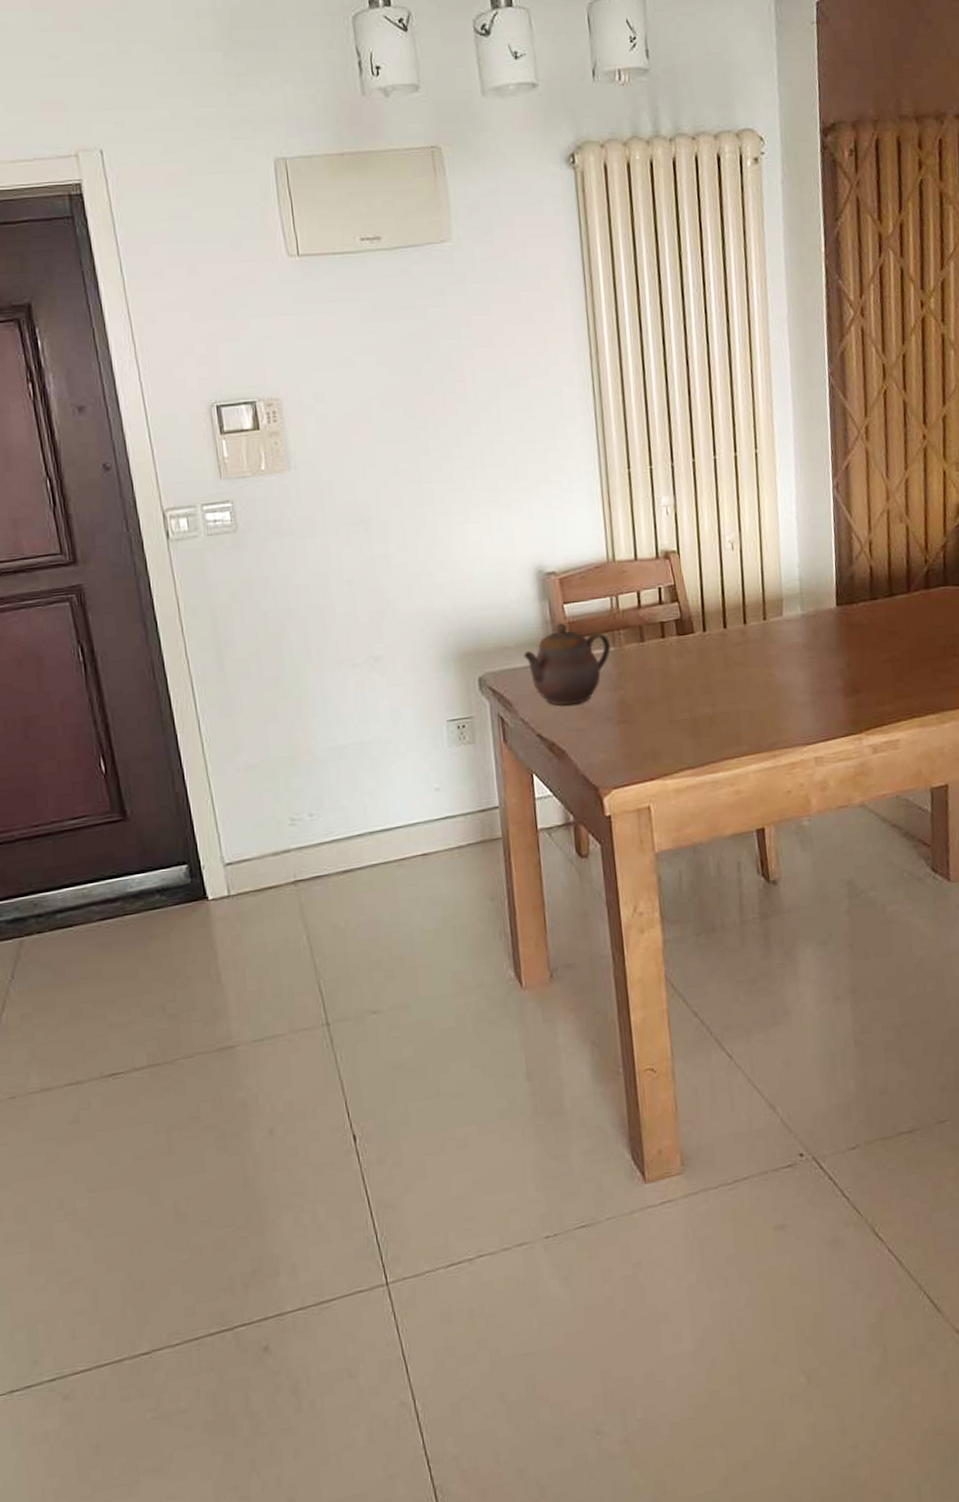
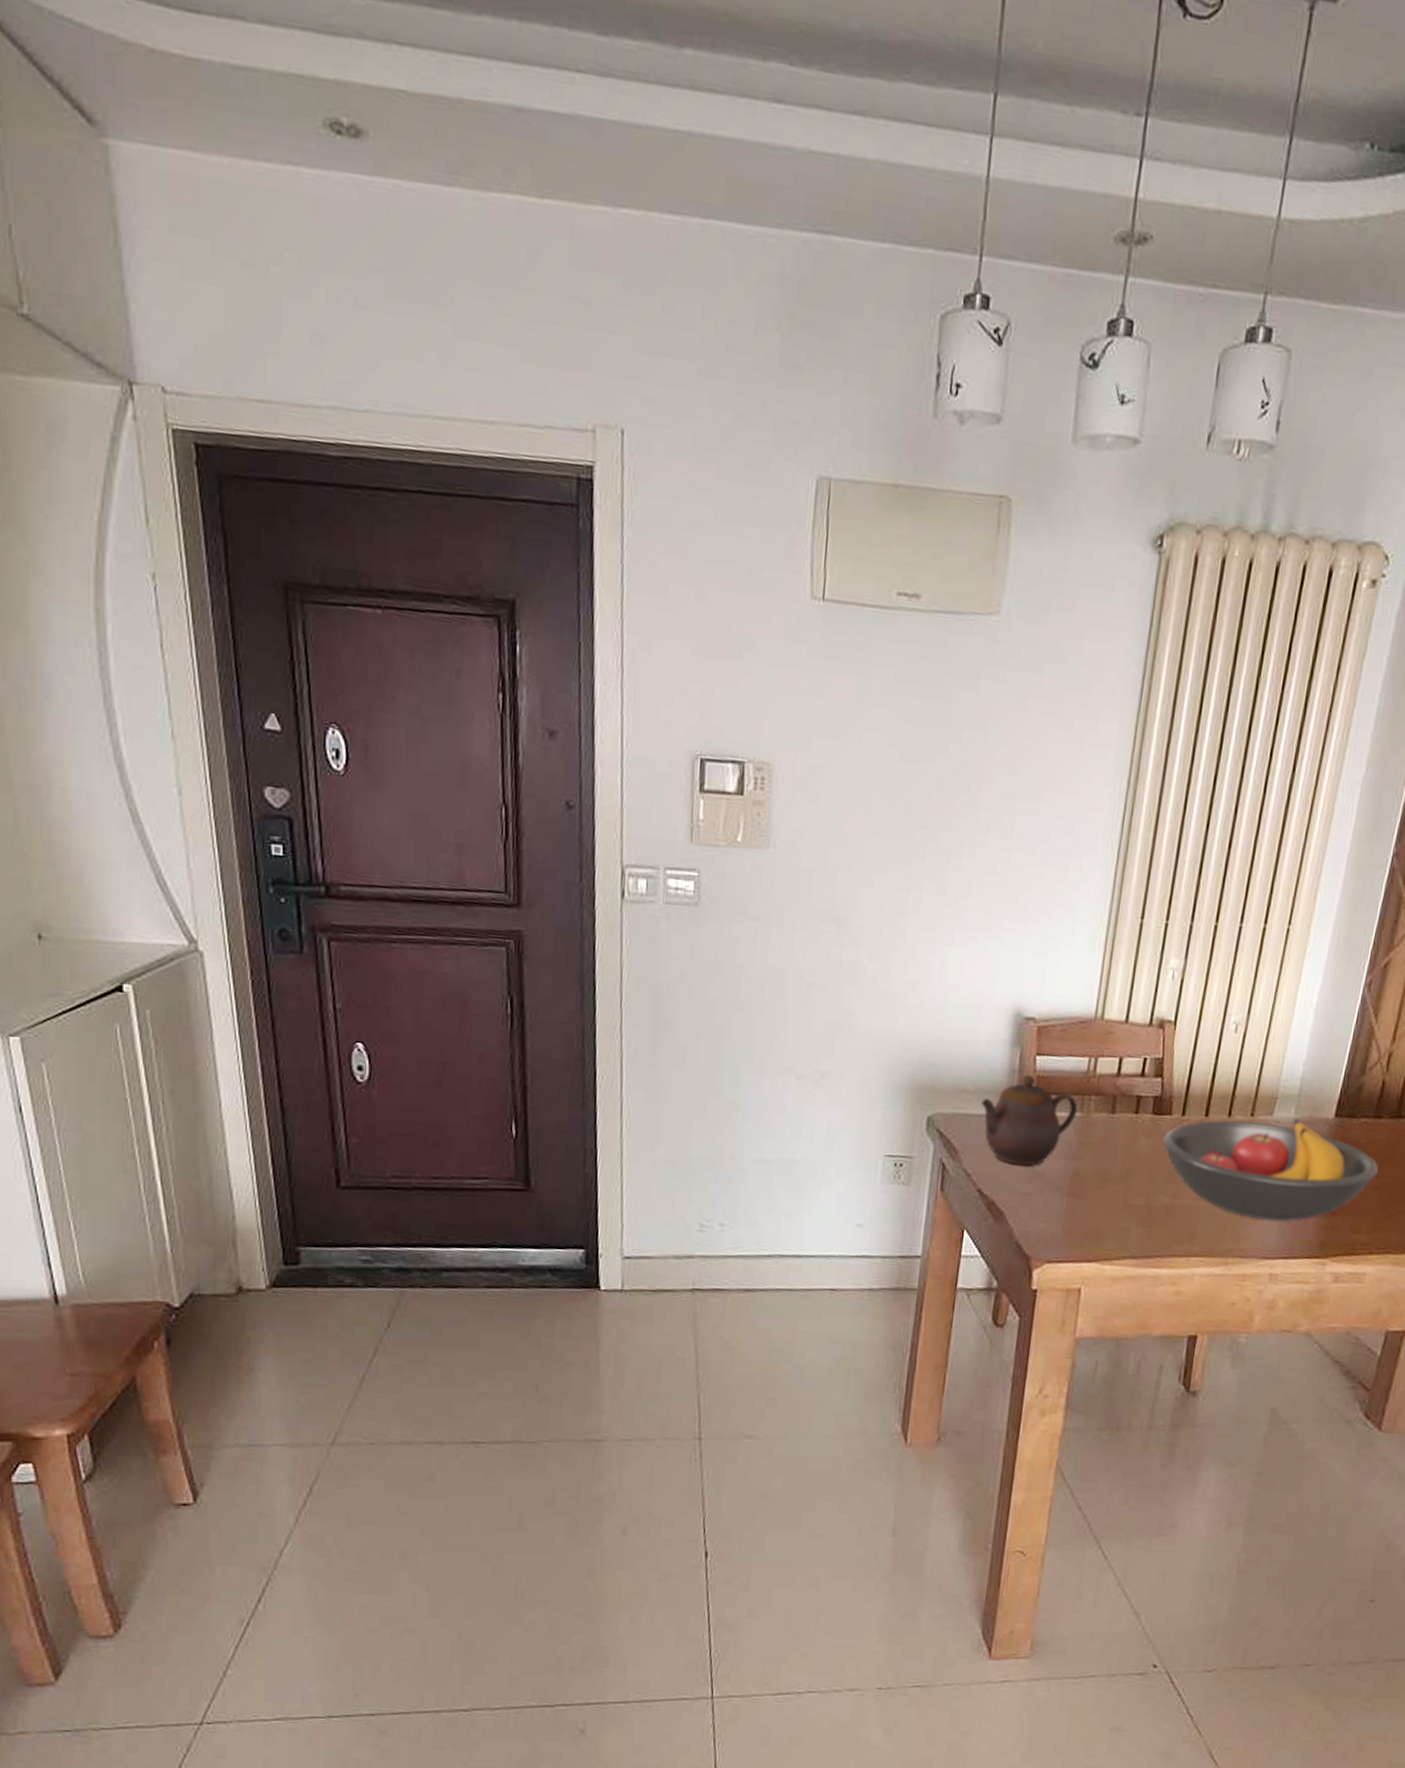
fruit bowl: none [691,614,886,711] -> present [1163,1119,1379,1222]

